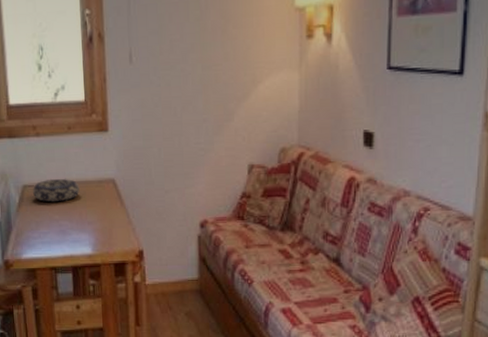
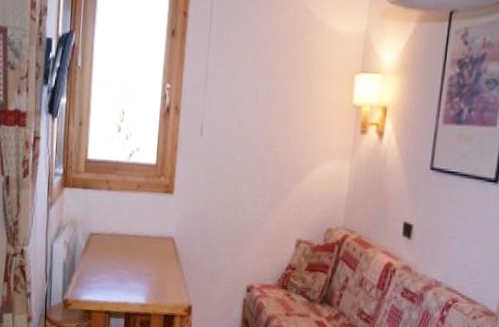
decorative bowl: present [32,178,80,203] -> none [98,230,141,252]

